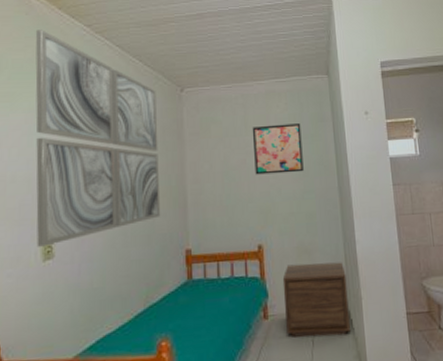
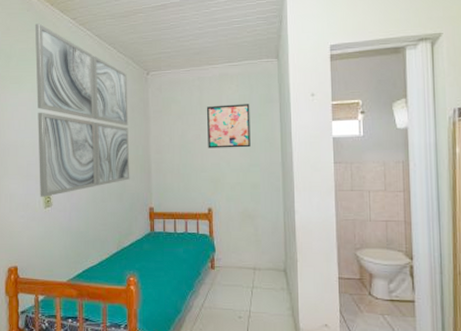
nightstand: present [282,262,350,338] -> none [228,227,285,290]

